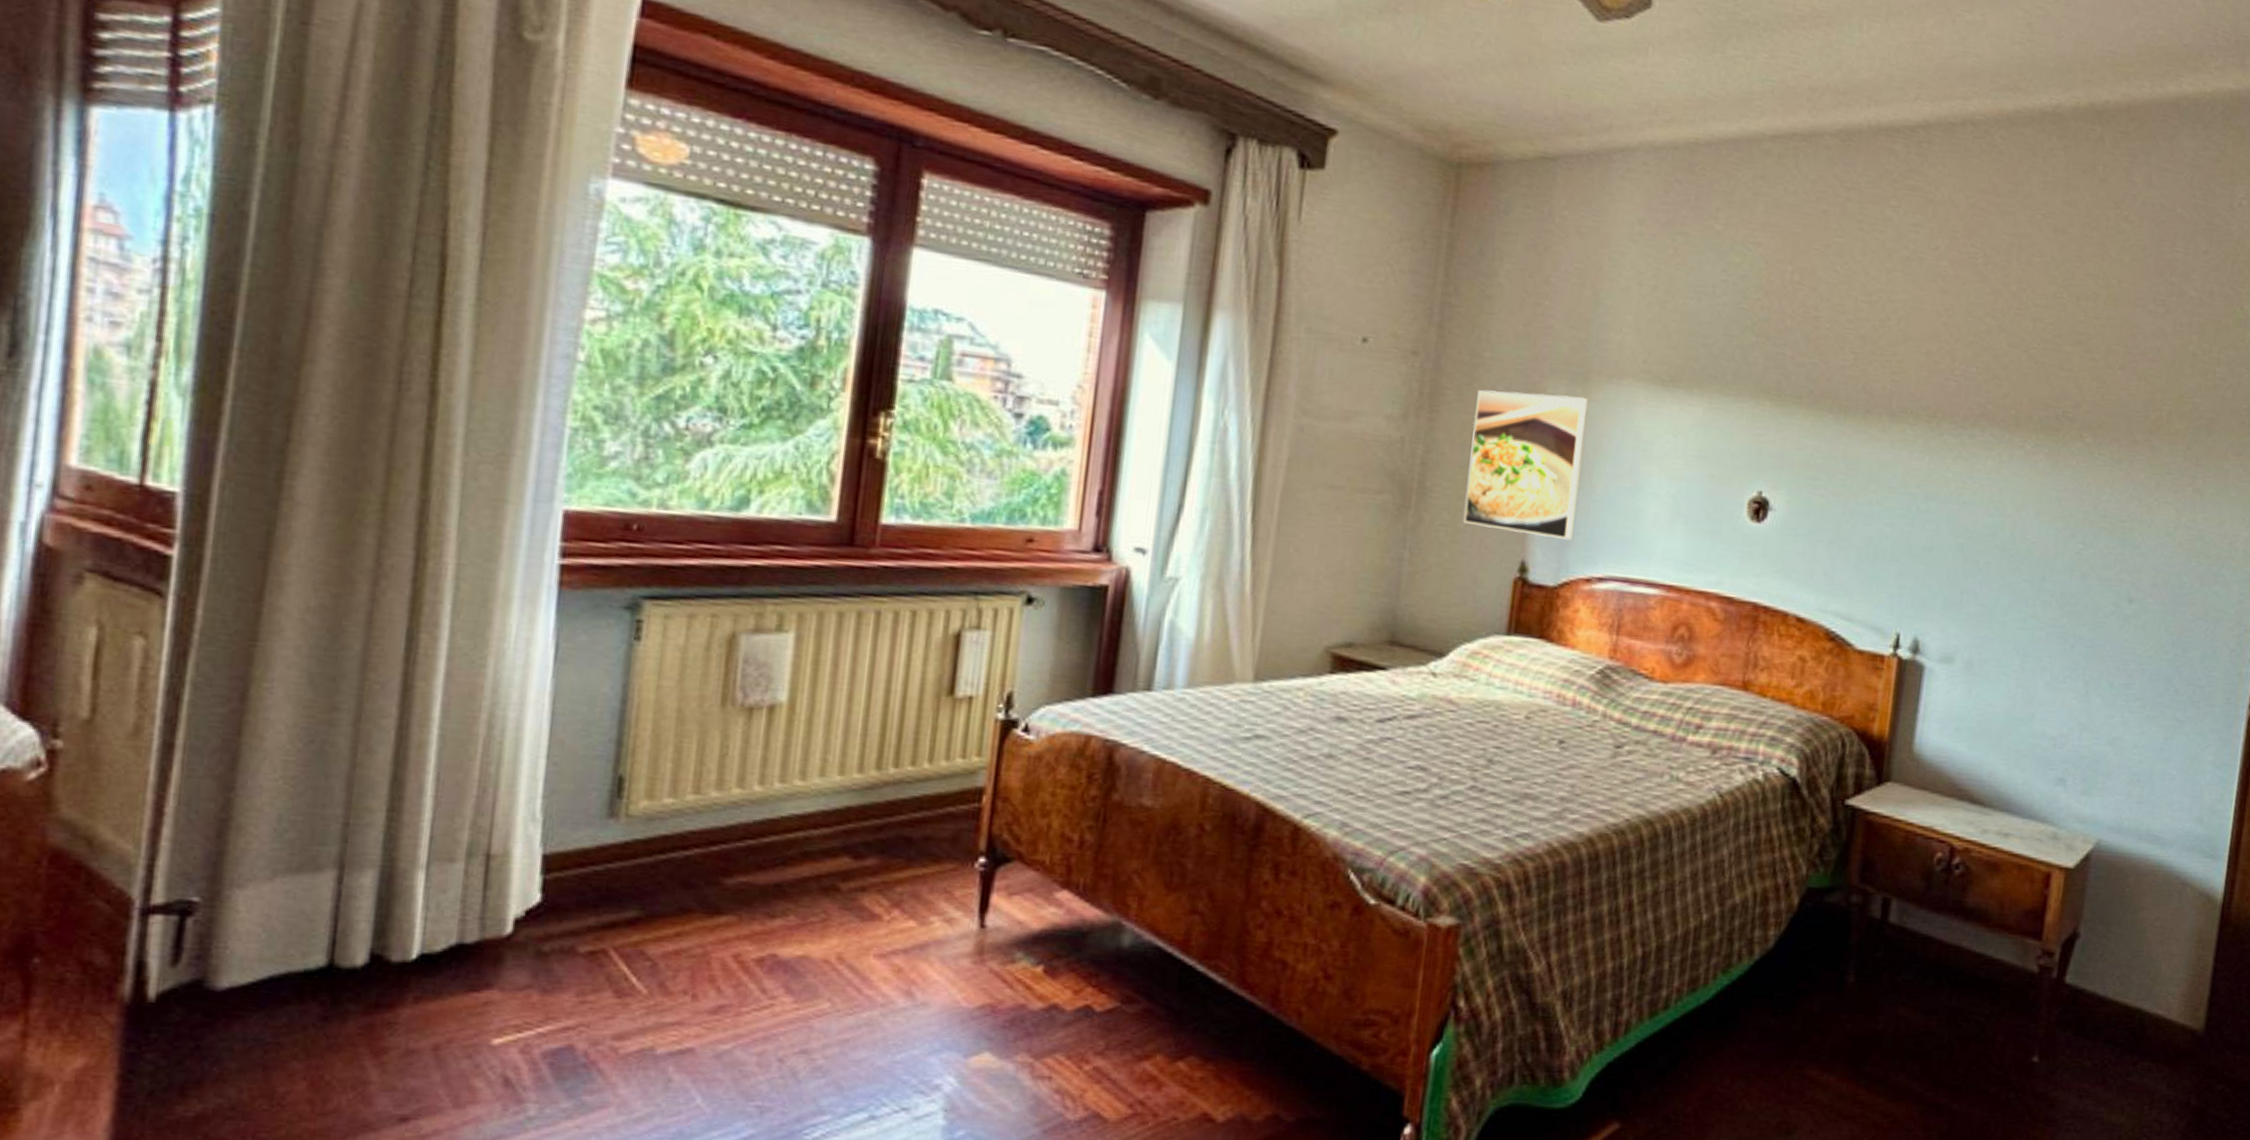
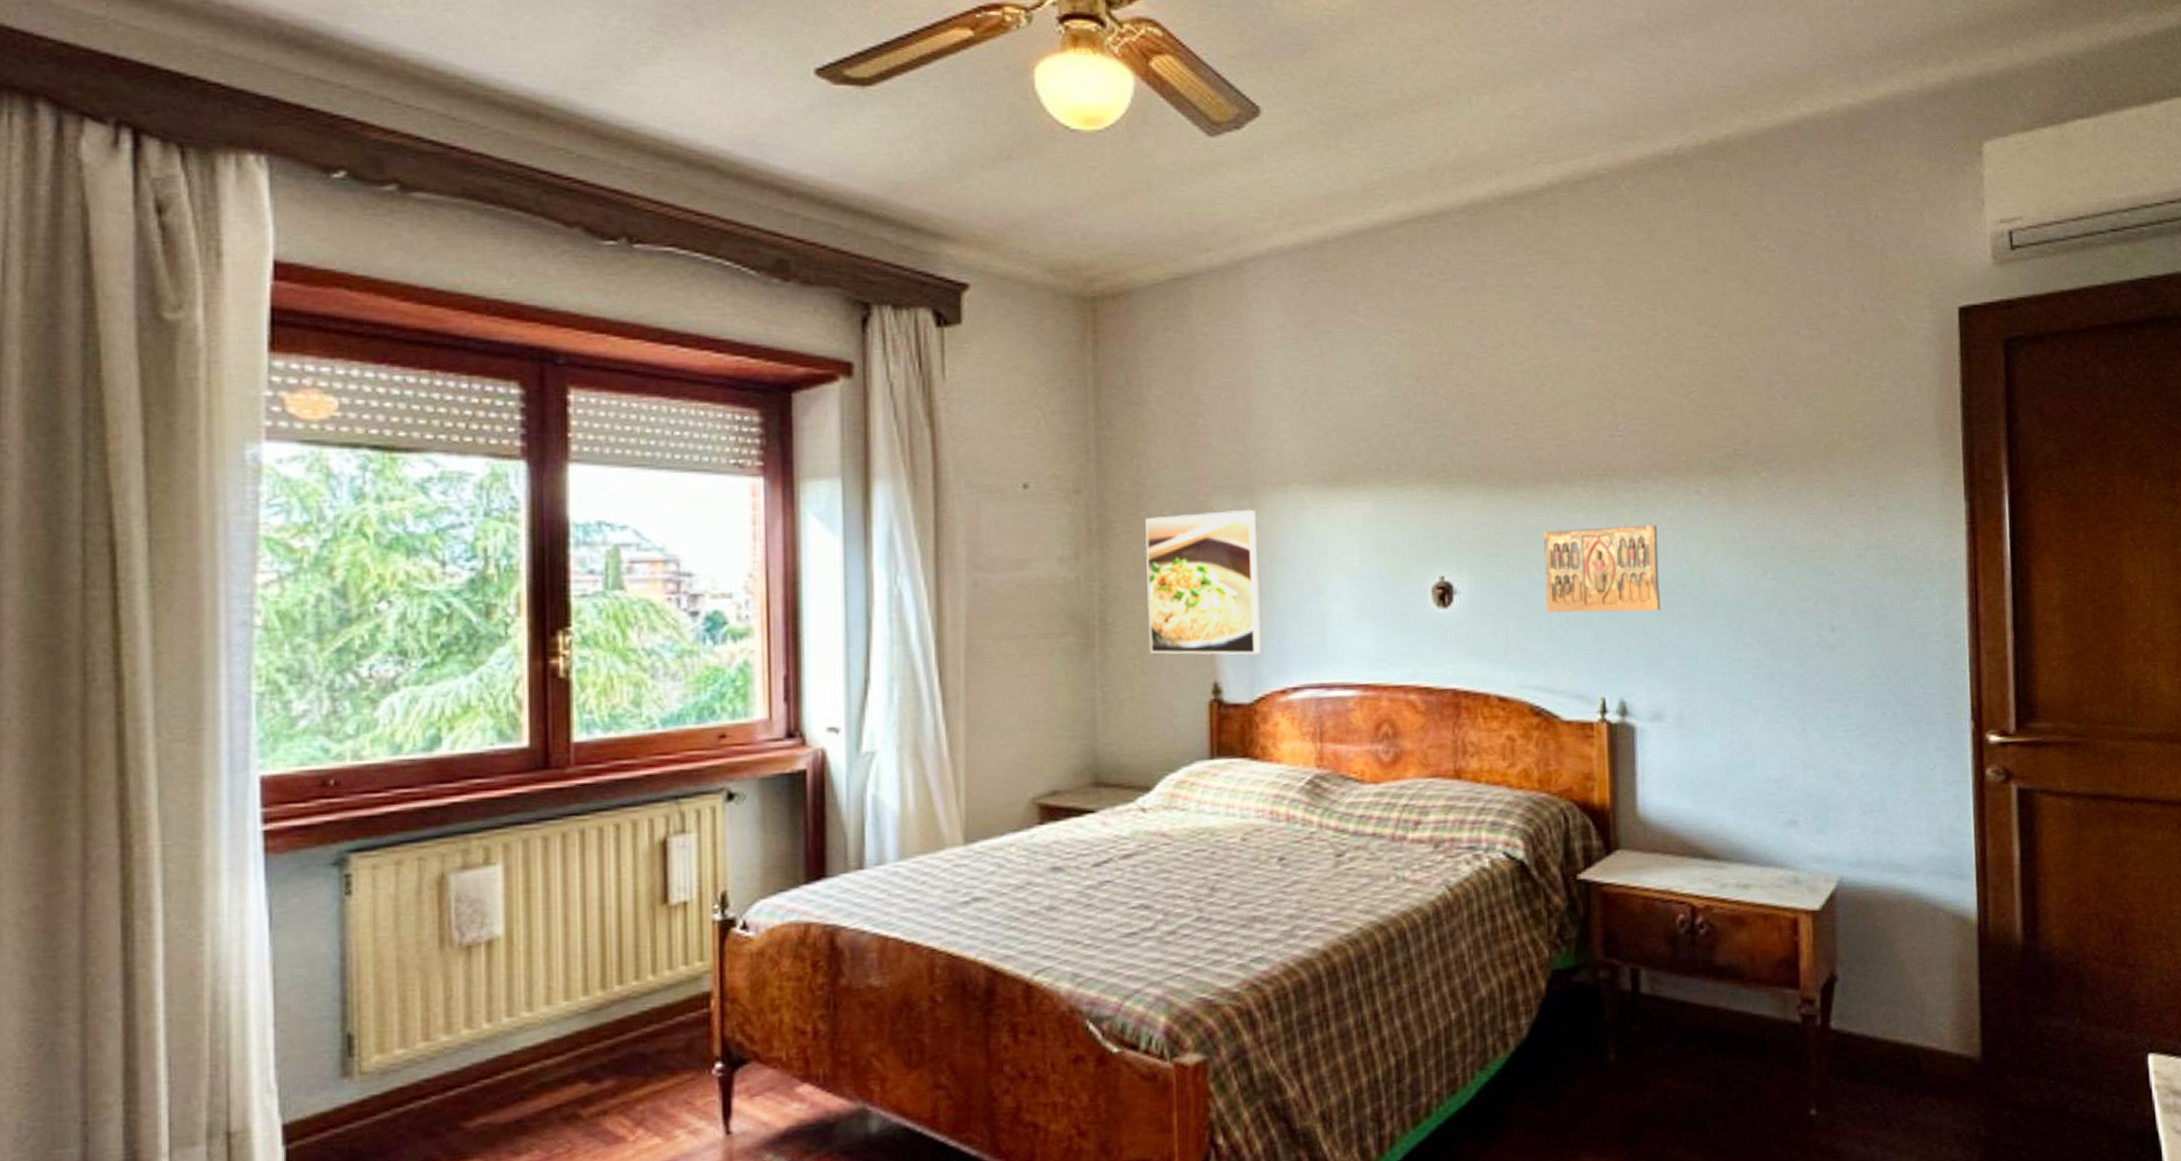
religious icon: none [1856,462,1977,557] -> present [1544,524,1660,613]

